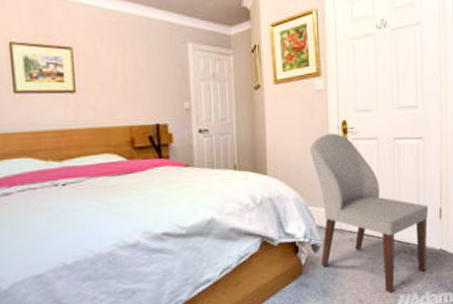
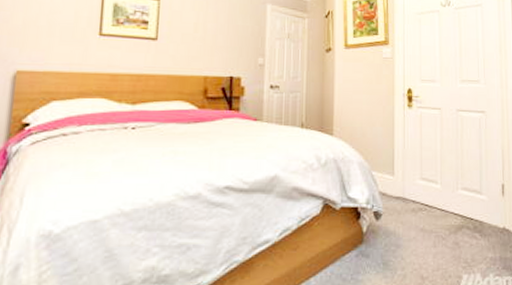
chair: present [309,133,429,294] -> none [375,99,491,272]

